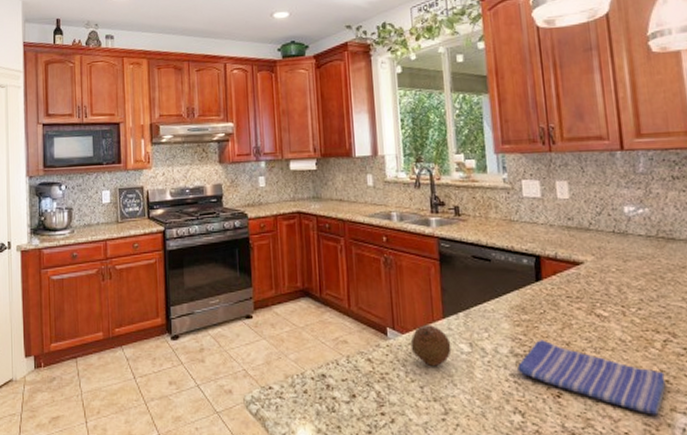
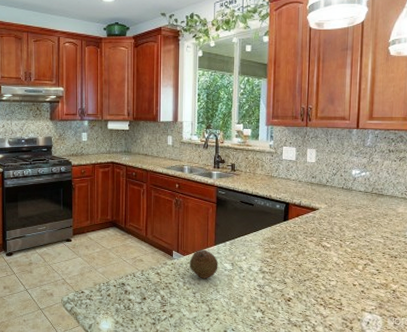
dish towel: present [517,340,666,415] -> none [263,262,361,313]

